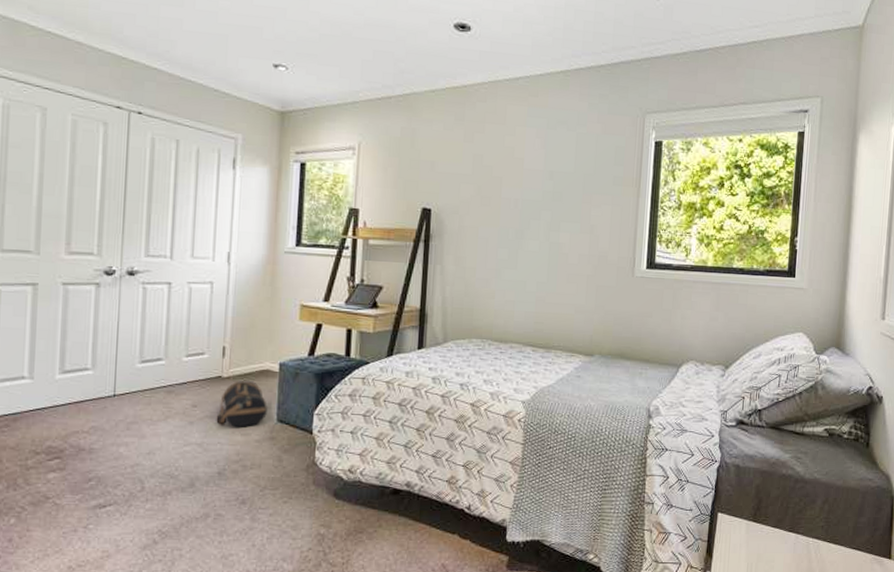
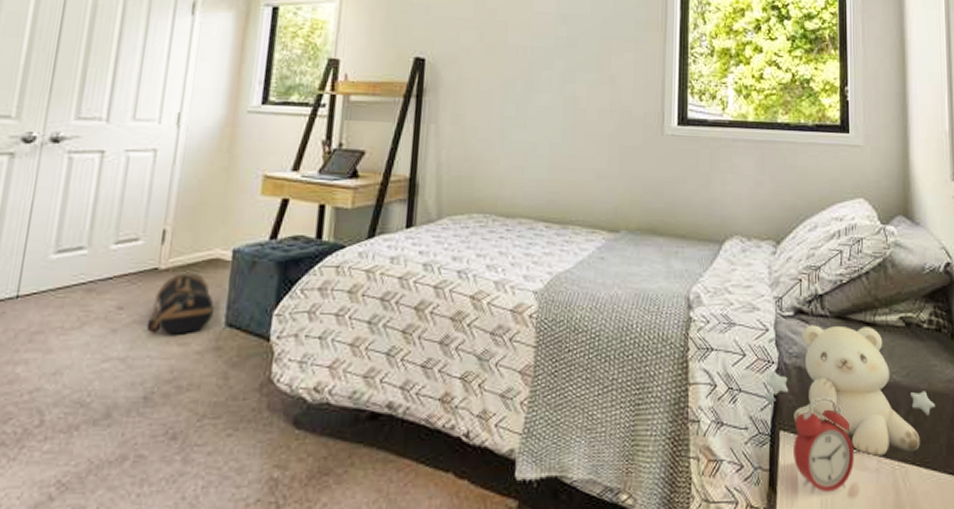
teddy bear: none [708,433,848,534] -> present [765,325,936,456]
alarm clock: none [728,489,777,560] -> present [794,398,854,495]

